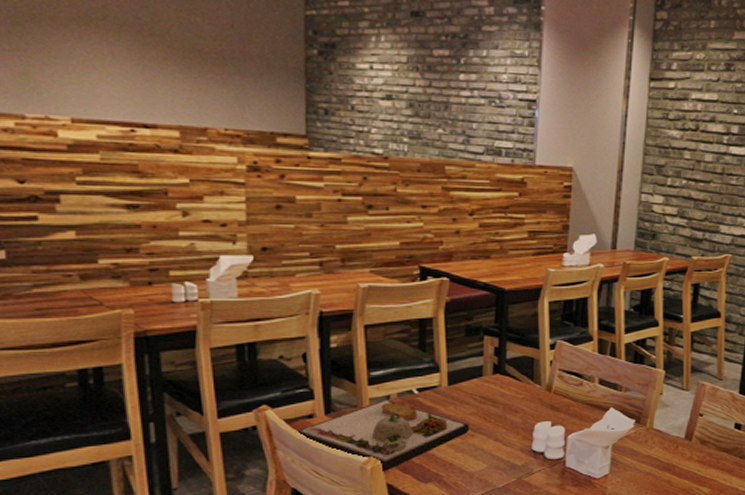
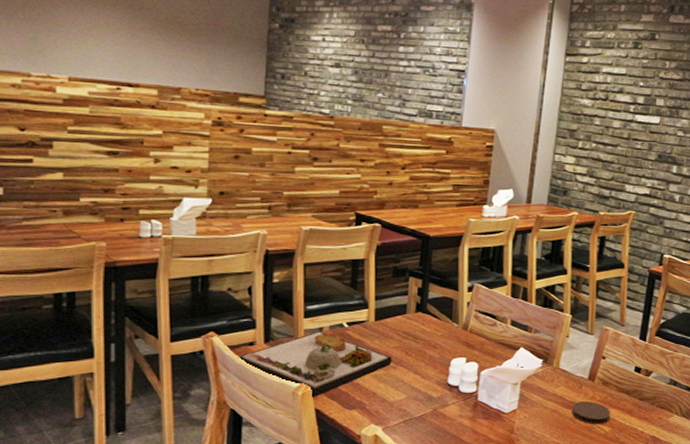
coaster: none [668,461,710,487] -> present [571,400,611,425]

